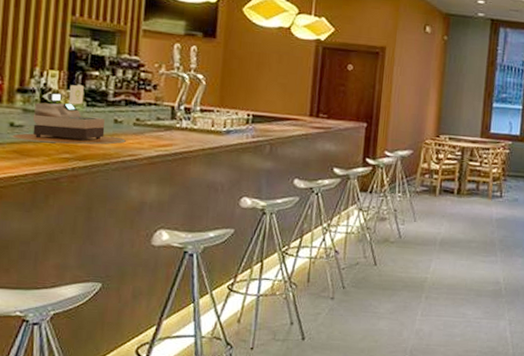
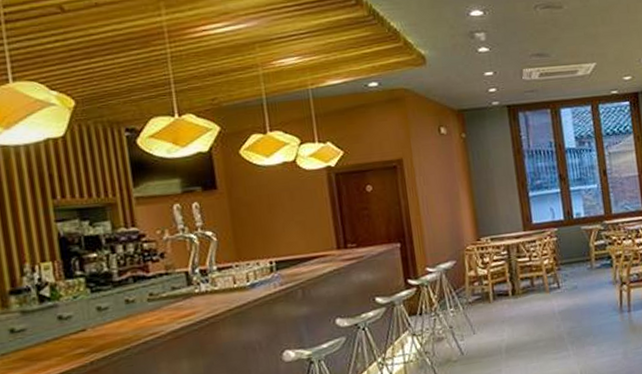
cash register: present [8,85,126,145] -> none [11,272,143,347]

